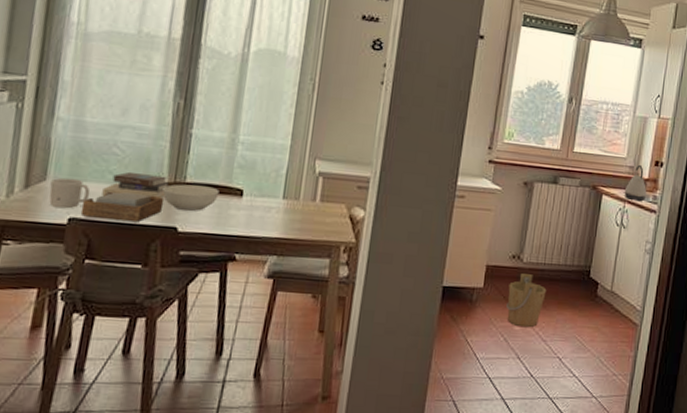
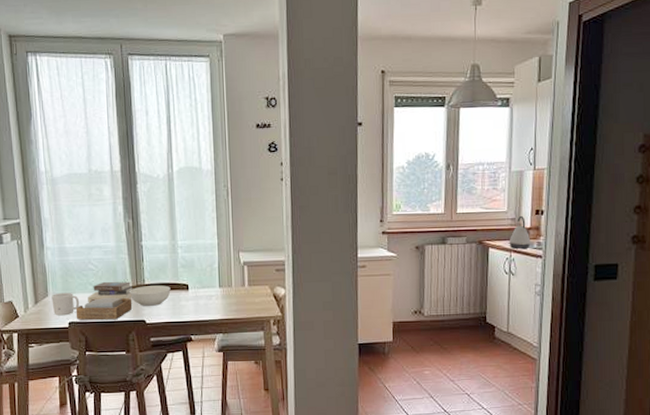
bucket: present [506,274,547,328] -> none [415,325,449,371]

